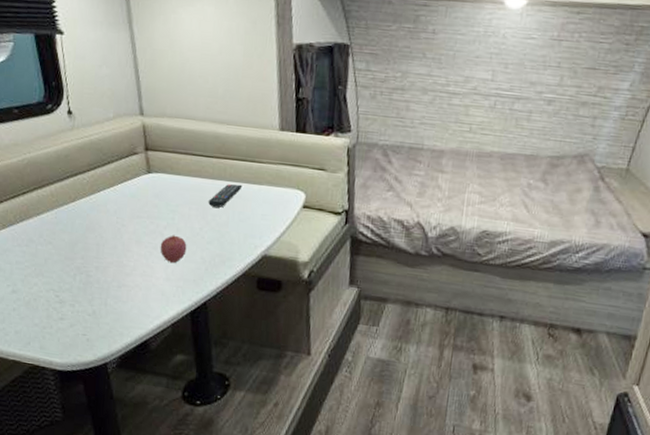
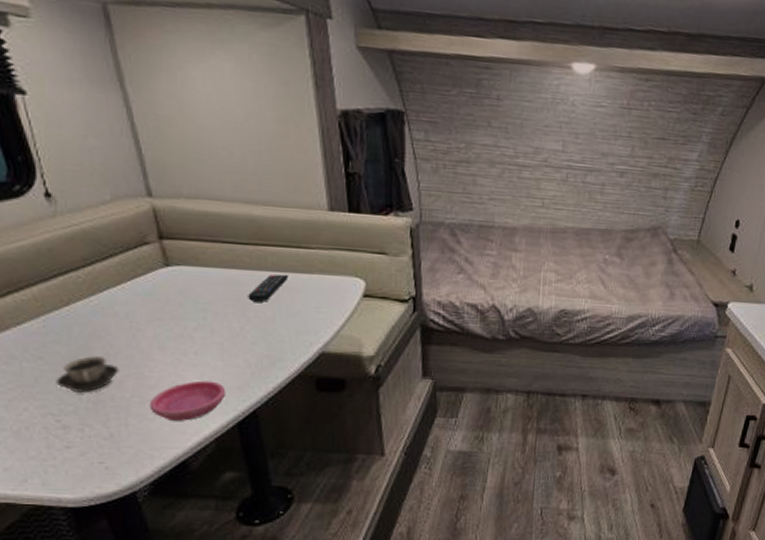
cup: none [59,244,105,274] -> present [56,356,119,392]
saucer: none [124,271,184,306] -> present [149,380,226,421]
fruit: present [160,235,187,264] -> none [191,337,226,370]

